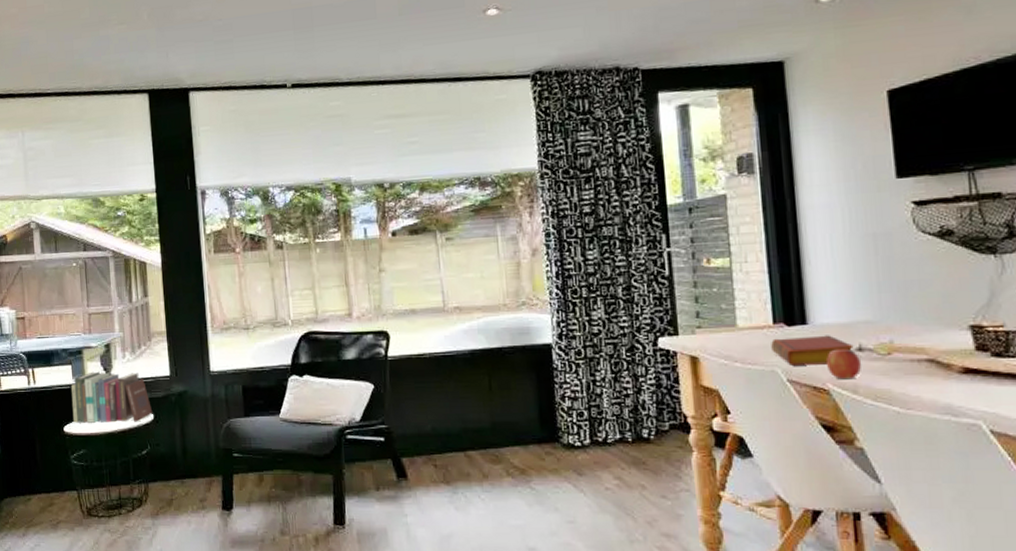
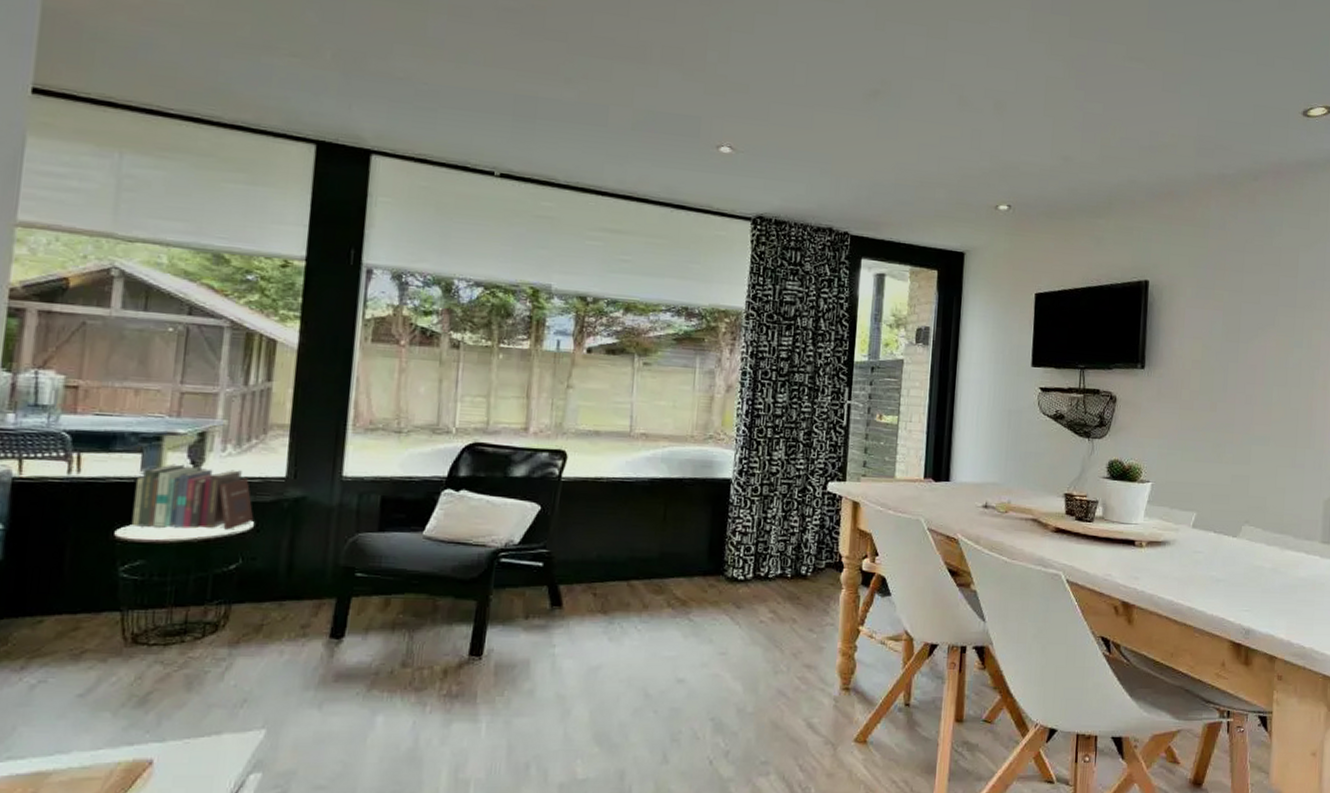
book: present [771,335,854,366] -> none [919,491,982,517]
fruit: present [827,348,861,380] -> none [960,504,985,532]

